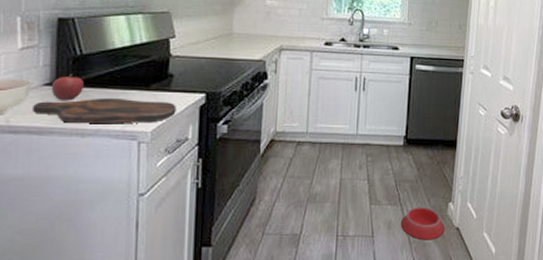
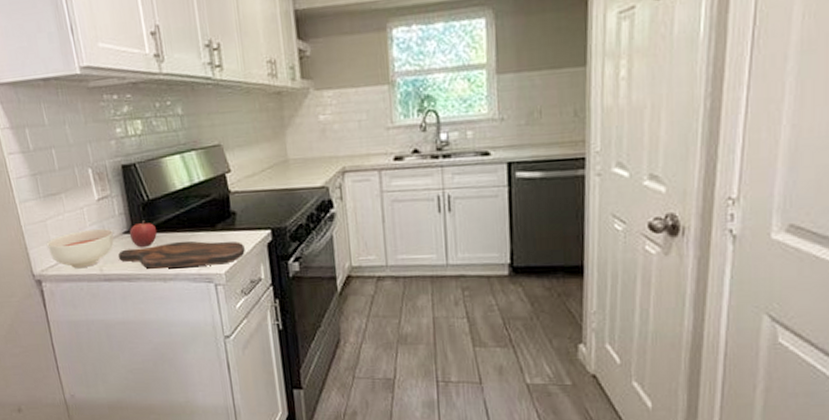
pet bowl: present [401,207,445,240] -> none [516,349,576,389]

